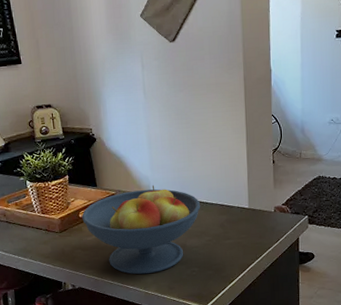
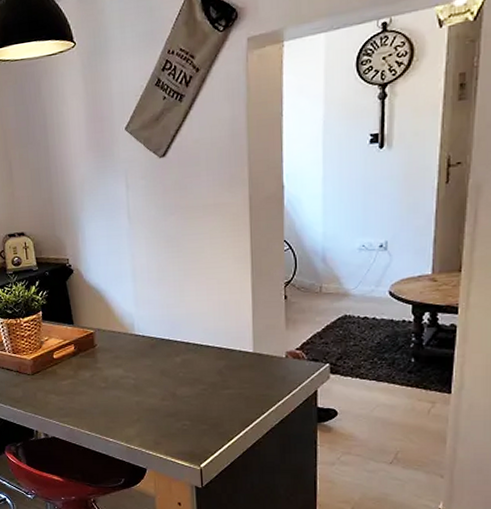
fruit bowl: present [82,185,201,275] -> none [56,323,194,426]

